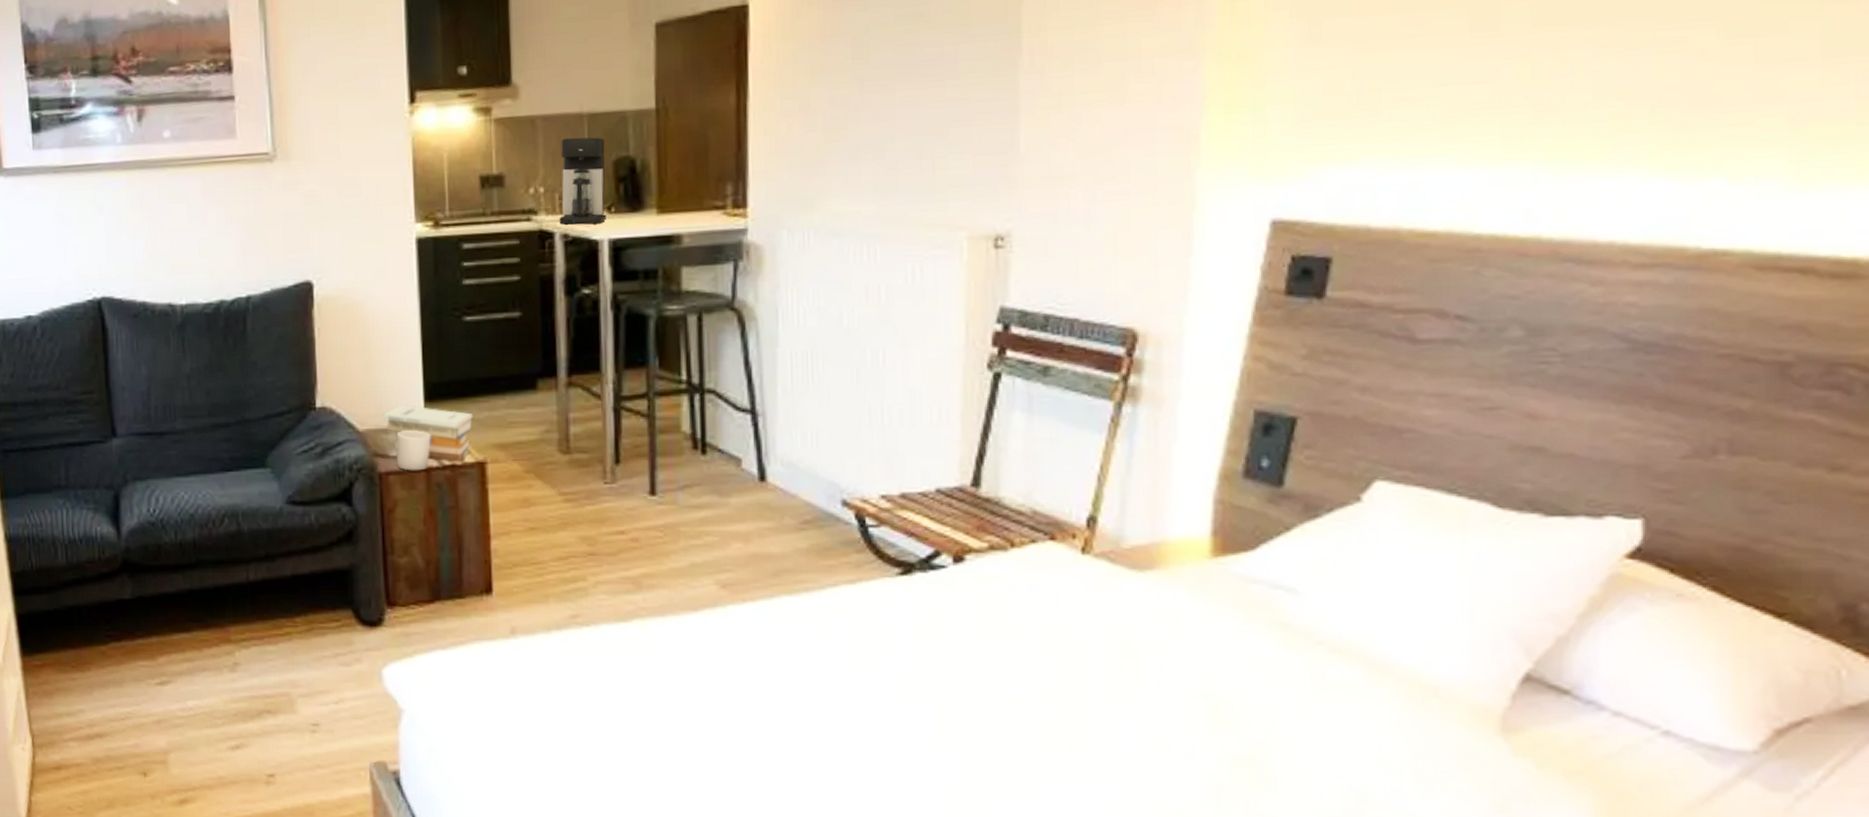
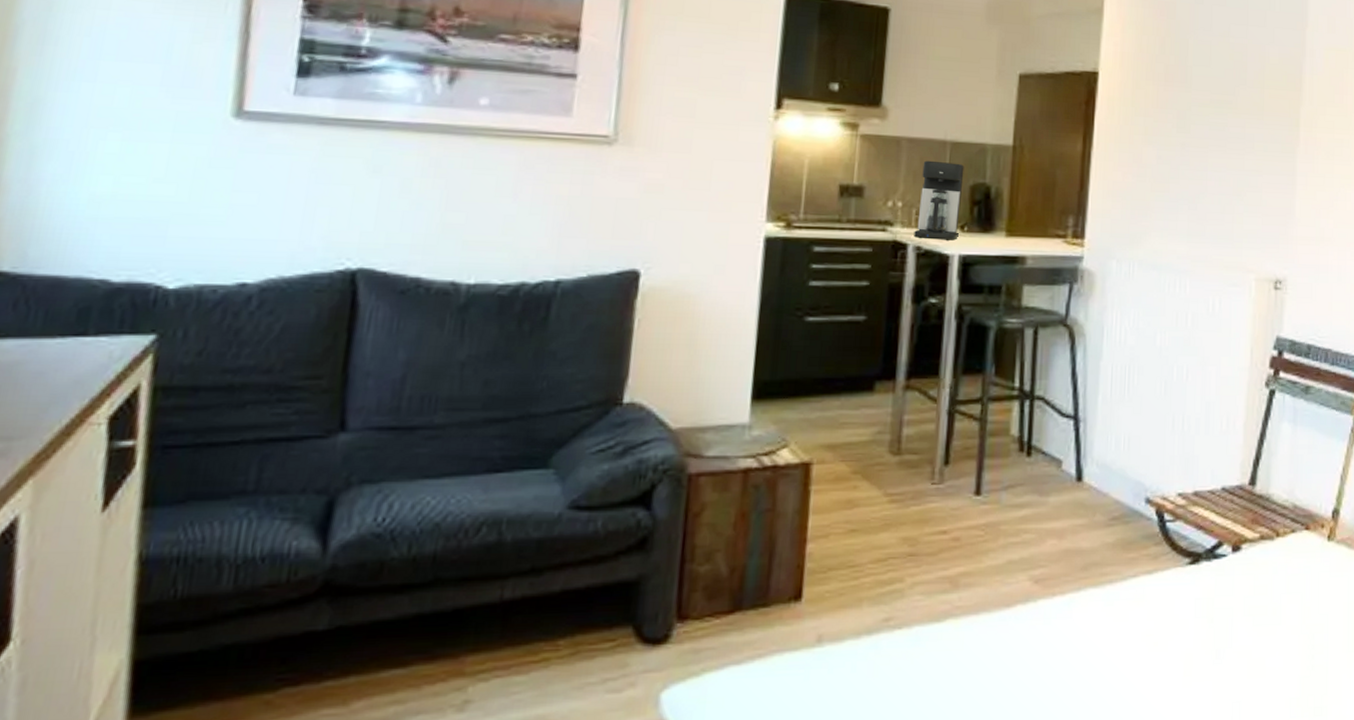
books: present [383,404,473,463] -> none [702,402,803,464]
mug: present [396,430,431,471] -> none [710,430,754,472]

